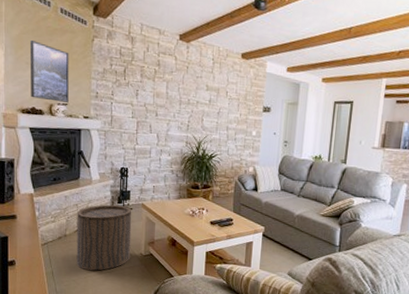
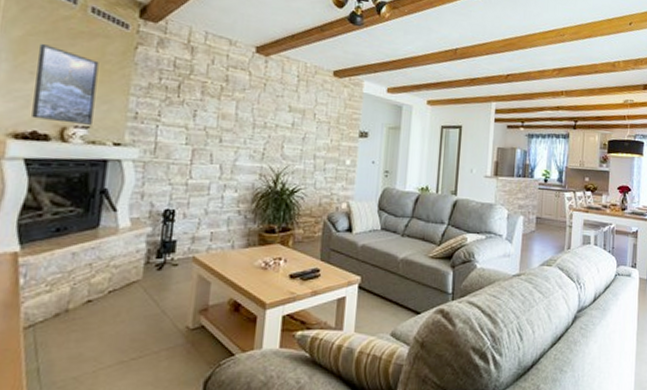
stool: present [76,204,132,271] -> none [81,260,178,359]

